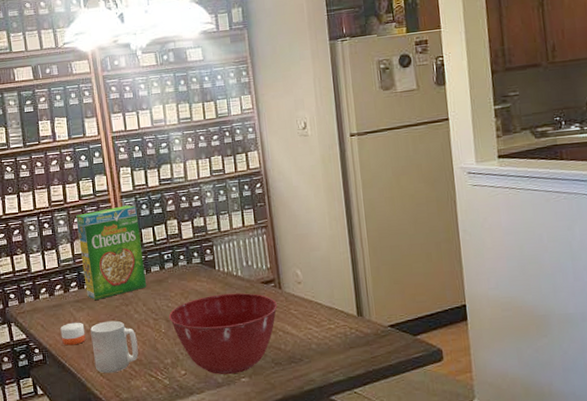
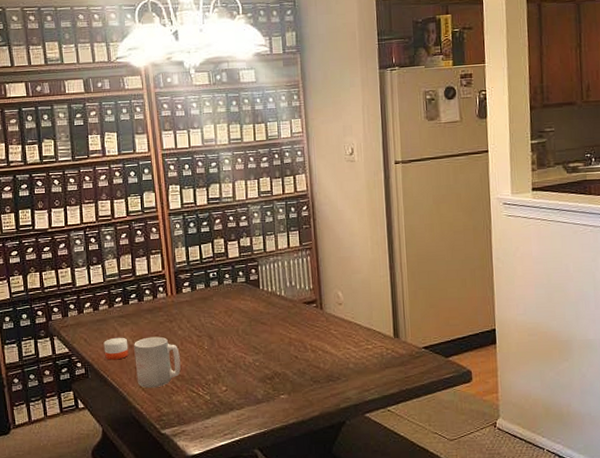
cereal box: present [76,205,147,300] -> none [123,223,192,316]
mixing bowl: present [168,293,278,375] -> none [212,312,318,392]

